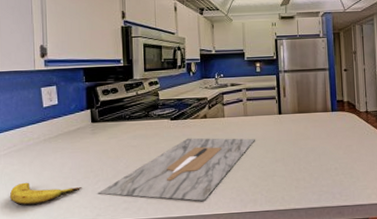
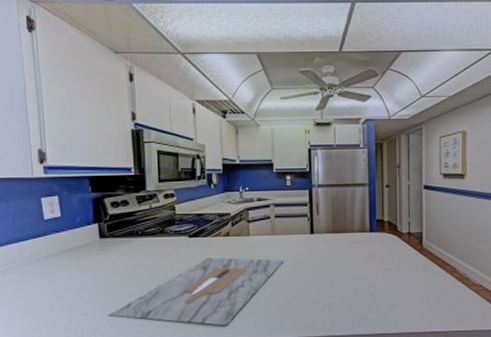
banana: present [9,182,83,206] -> none [10,302,92,327]

